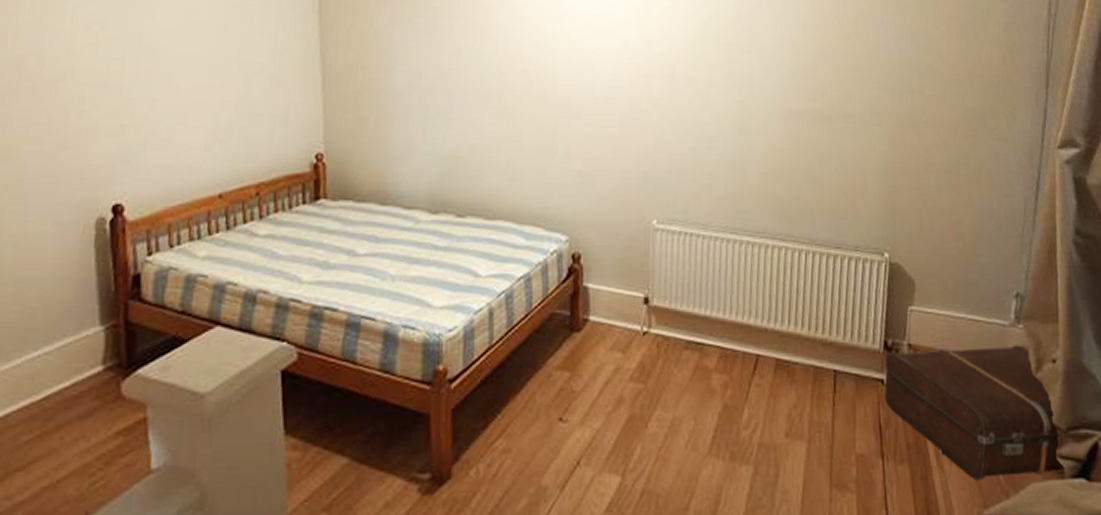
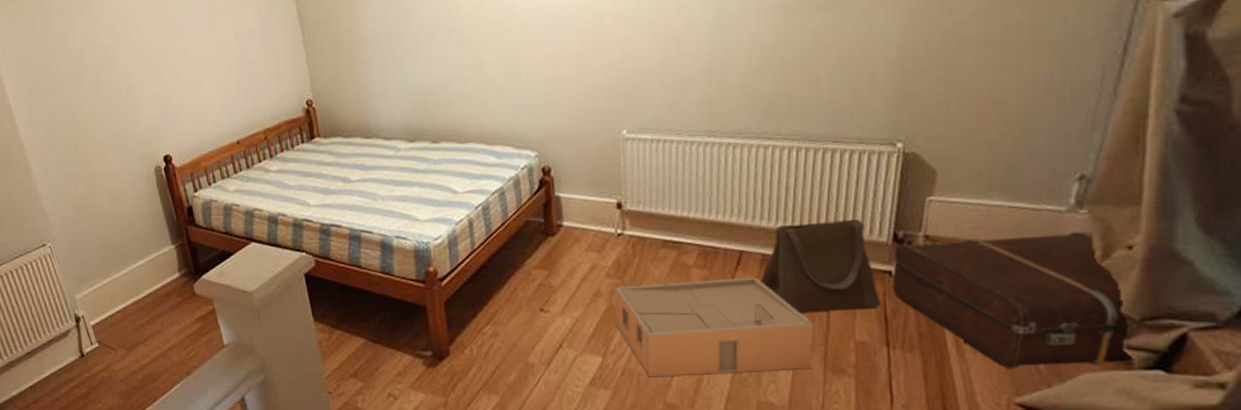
cardboard box: none [636,383,821,500] -> present [615,277,814,378]
tote bag: none [774,325,876,424] -> present [760,219,881,314]

